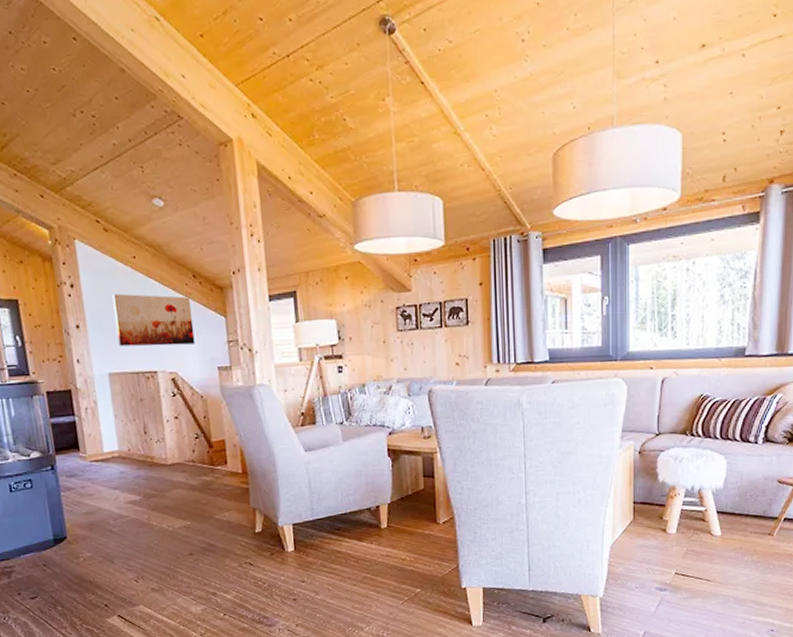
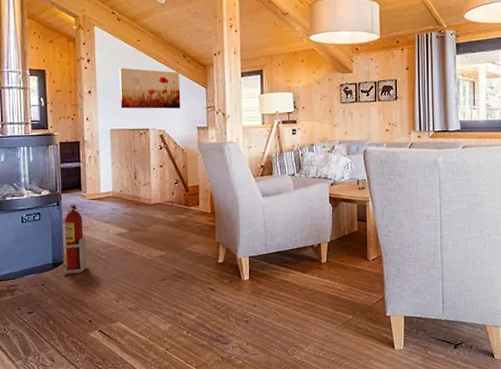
fire extinguisher: none [62,467,97,552] -> present [63,204,88,274]

